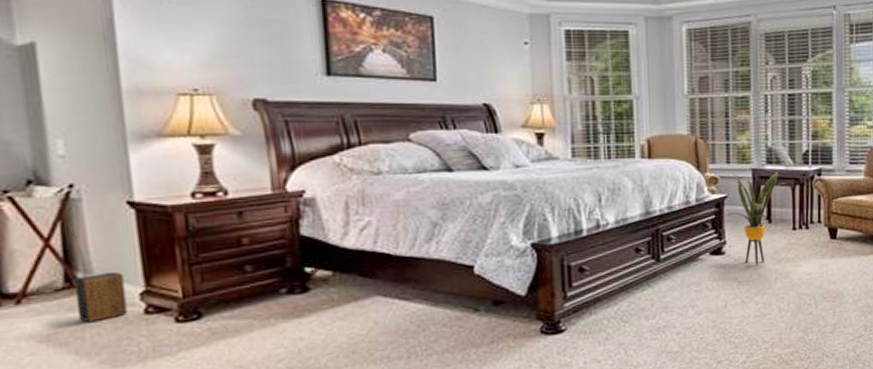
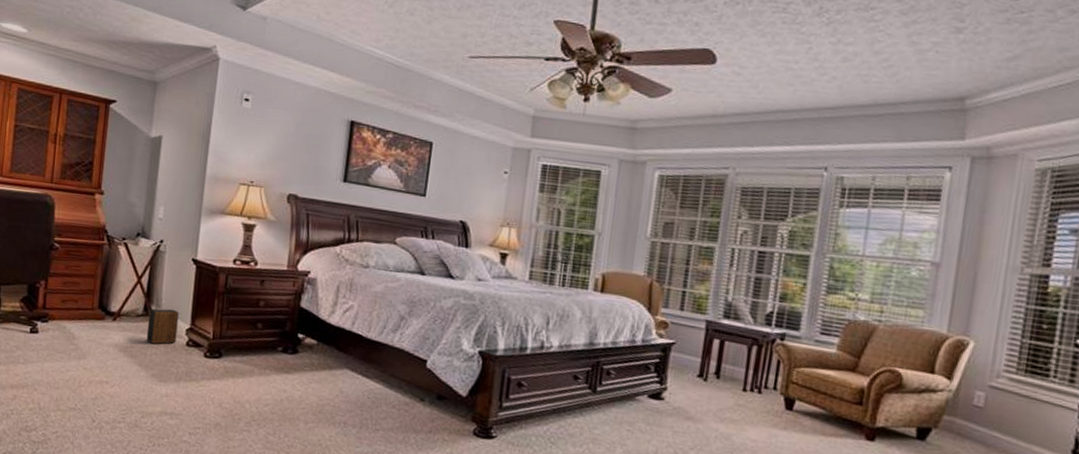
house plant: present [720,167,787,265] -> none [671,312,744,419]

